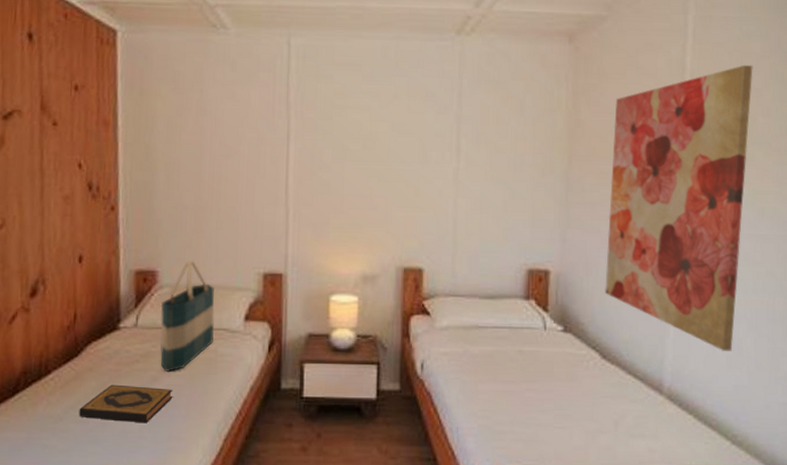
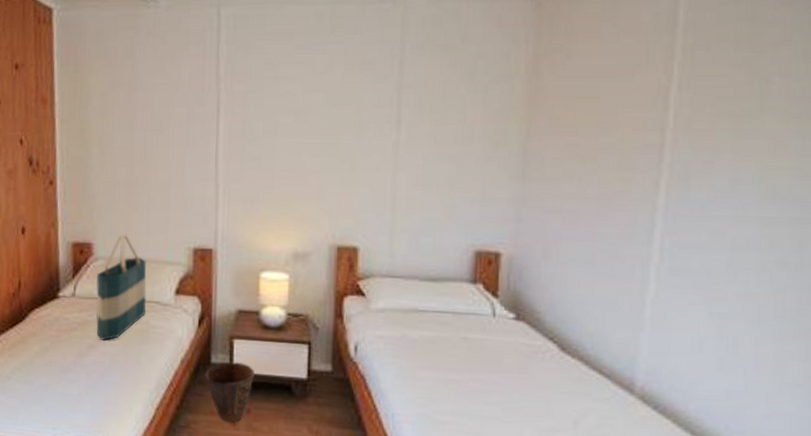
hardback book: present [79,384,173,423] -> none [24,349,109,388]
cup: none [275,386,325,448] -> present [205,362,254,423]
wall art: present [605,64,753,351] -> none [566,14,769,351]

